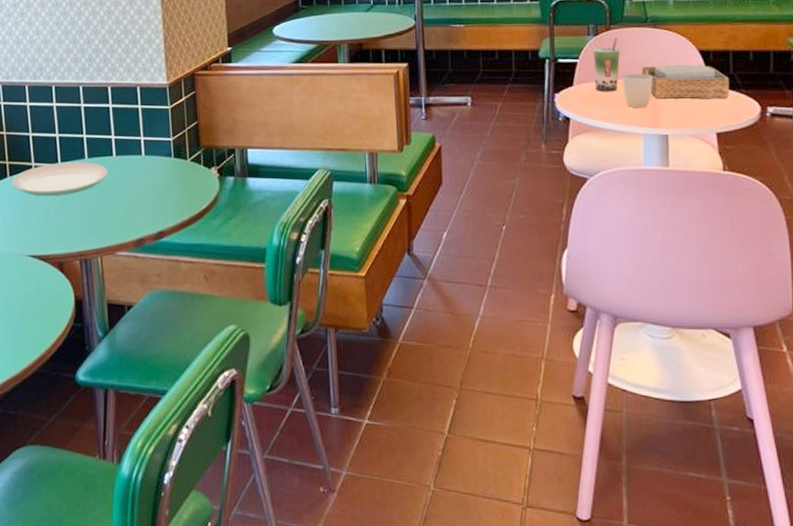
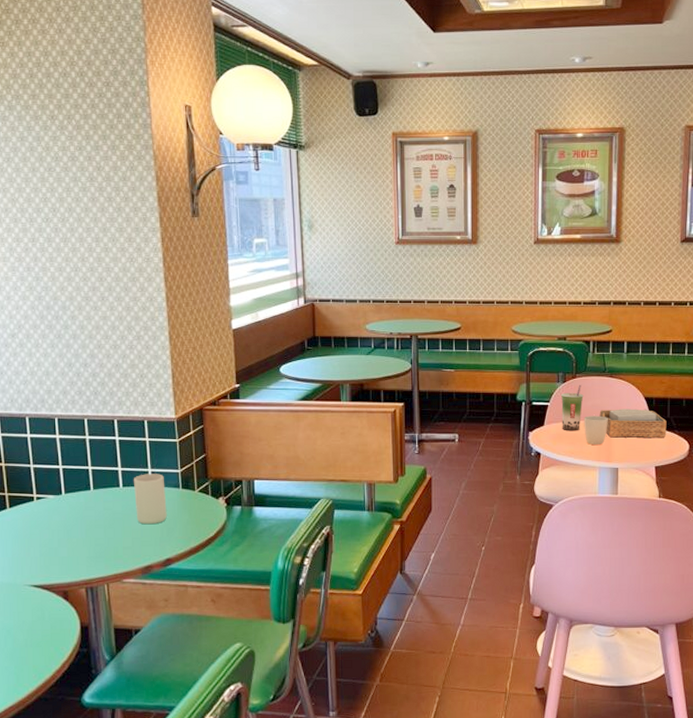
plate: present [12,161,108,196] -> none [12,493,115,527]
cup: none [126,142,159,195] -> present [133,474,167,525]

